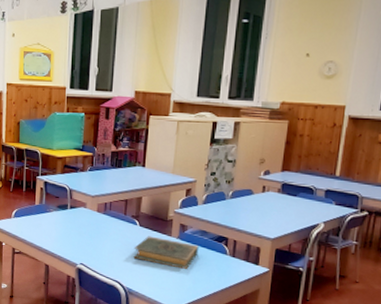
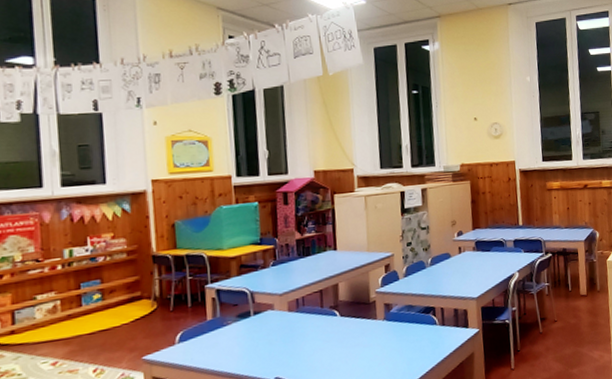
hardback book: present [133,236,199,269] -> none [337,322,408,355]

